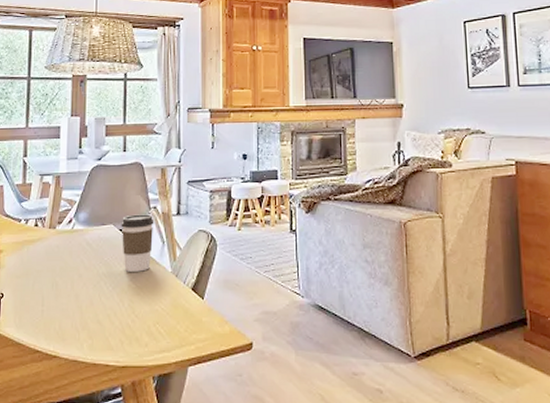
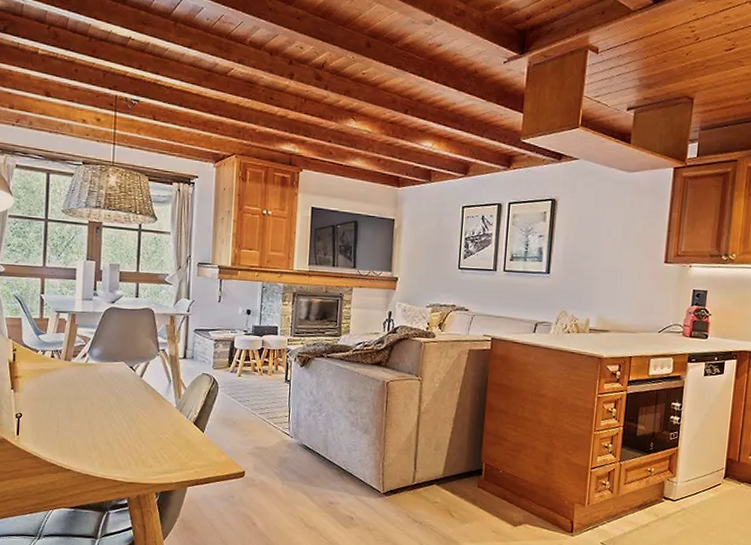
coffee cup: present [121,214,154,272] -> none [131,354,162,405]

